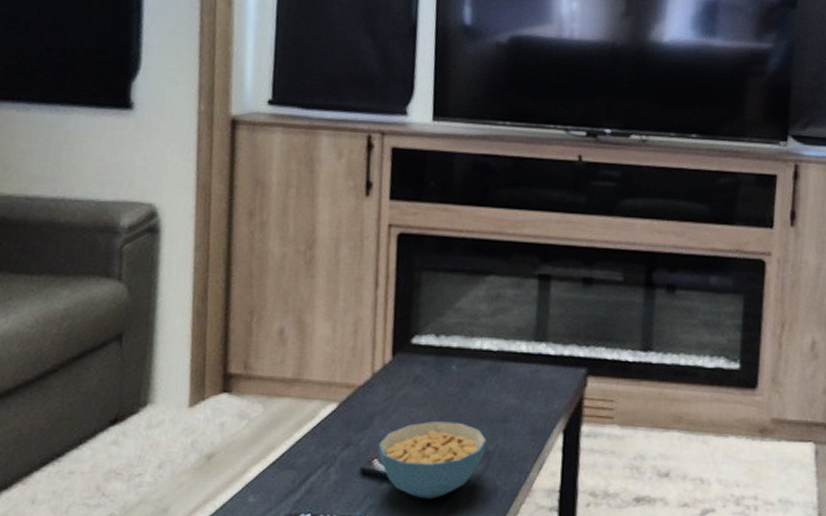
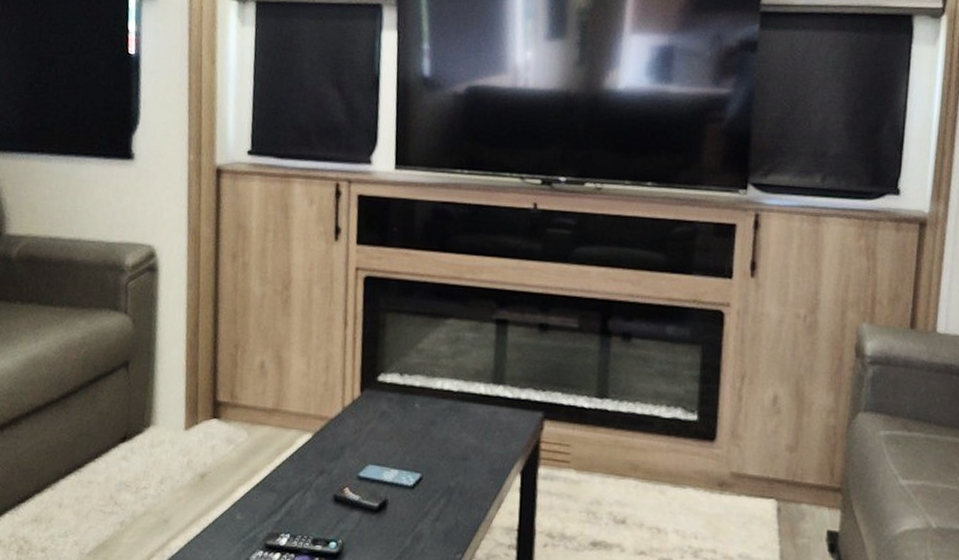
cereal bowl: present [378,420,487,499] -> none [348,455,448,529]

